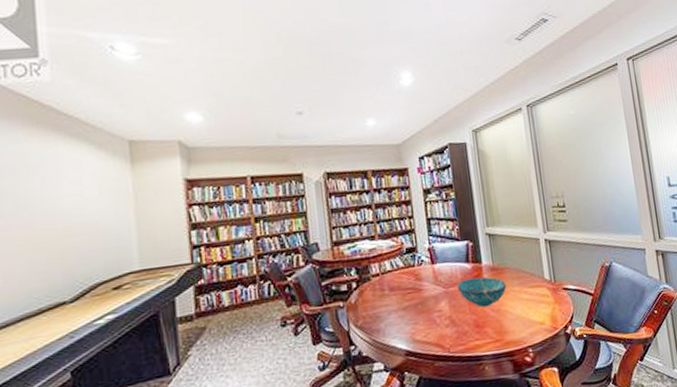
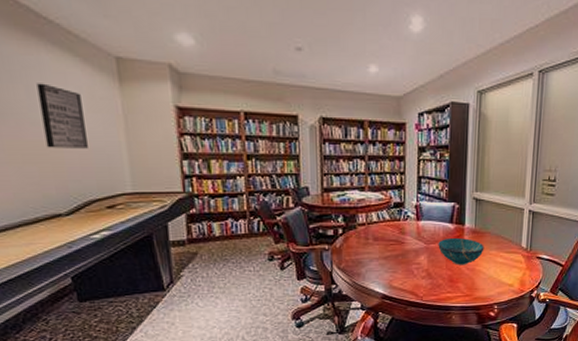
wall art: none [52,172,97,235] -> present [36,83,88,149]

